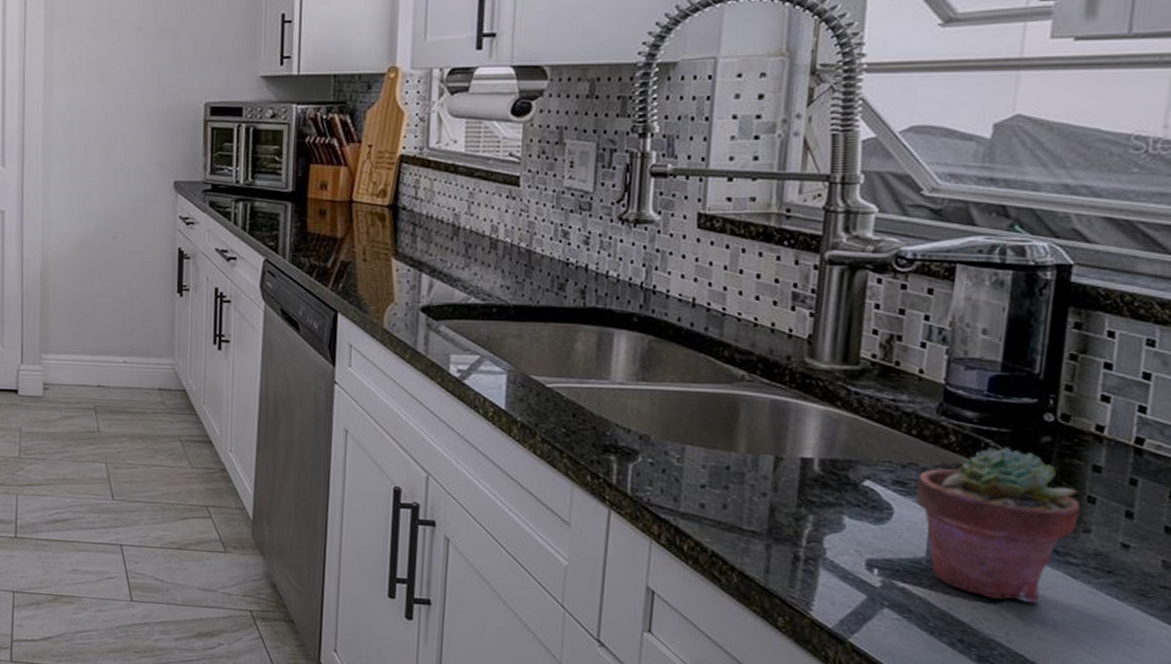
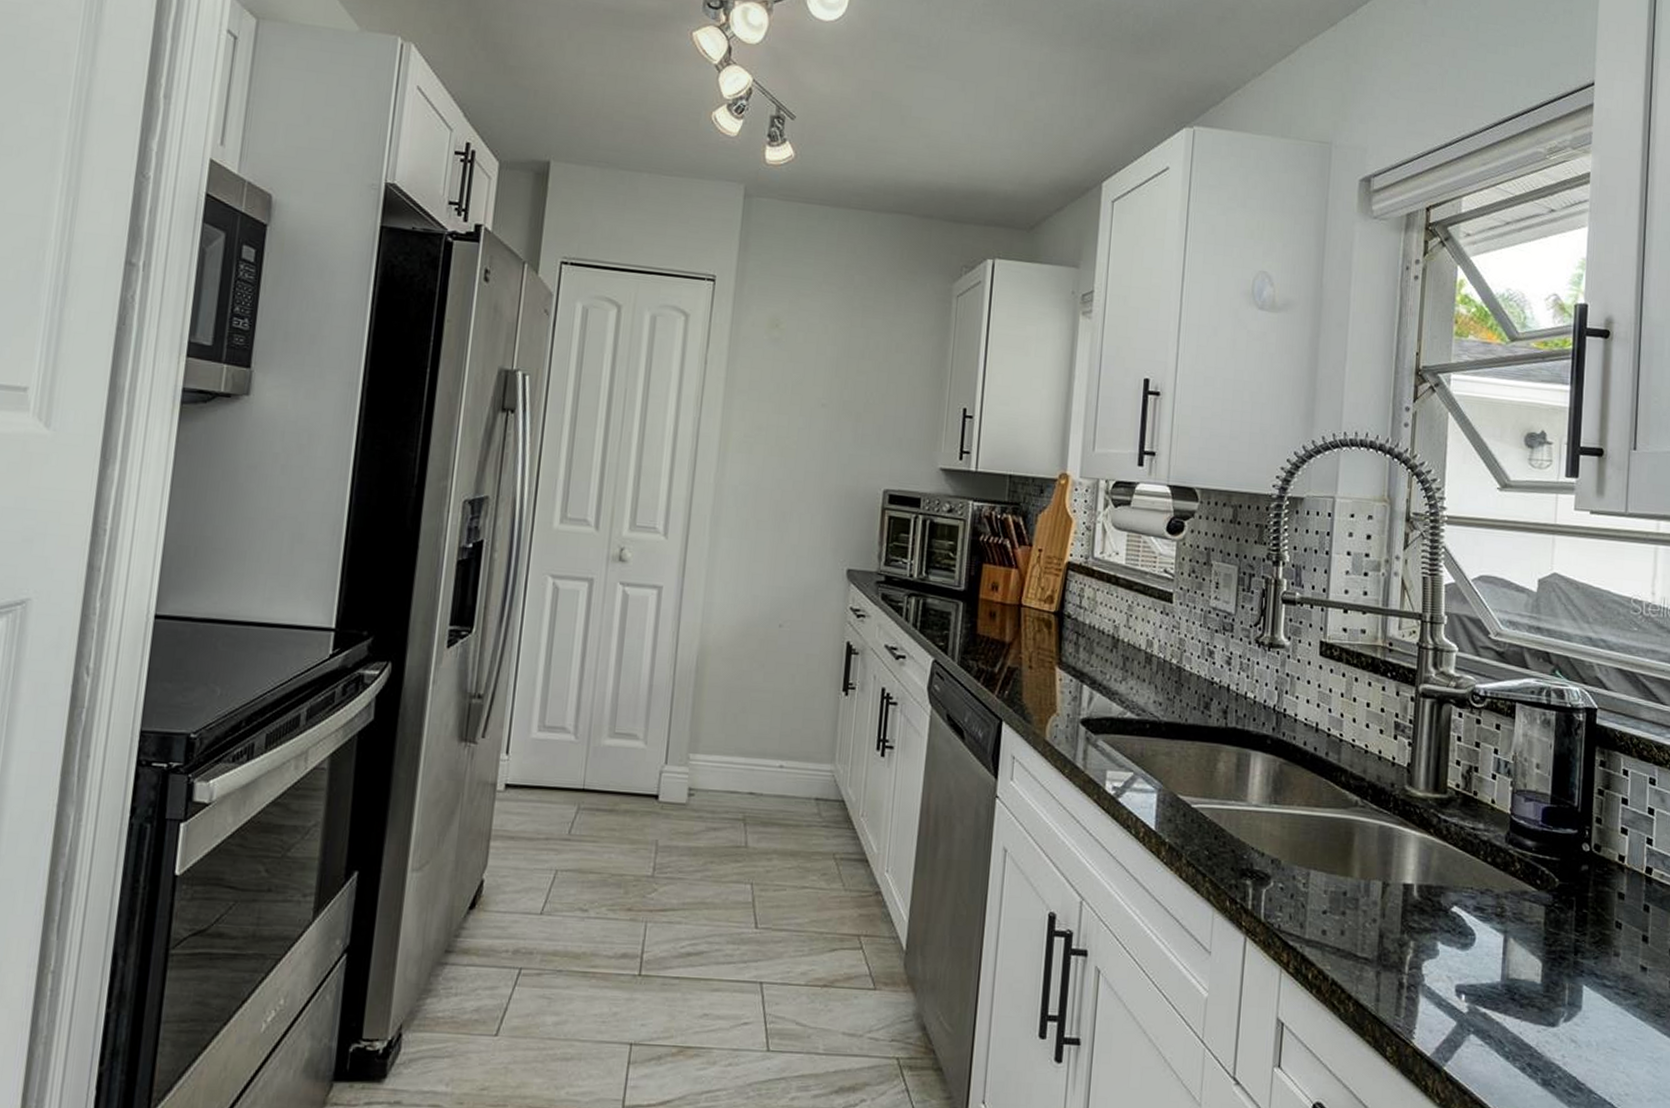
potted succulent: present [916,447,1080,603] -> none [1492,875,1611,1025]

